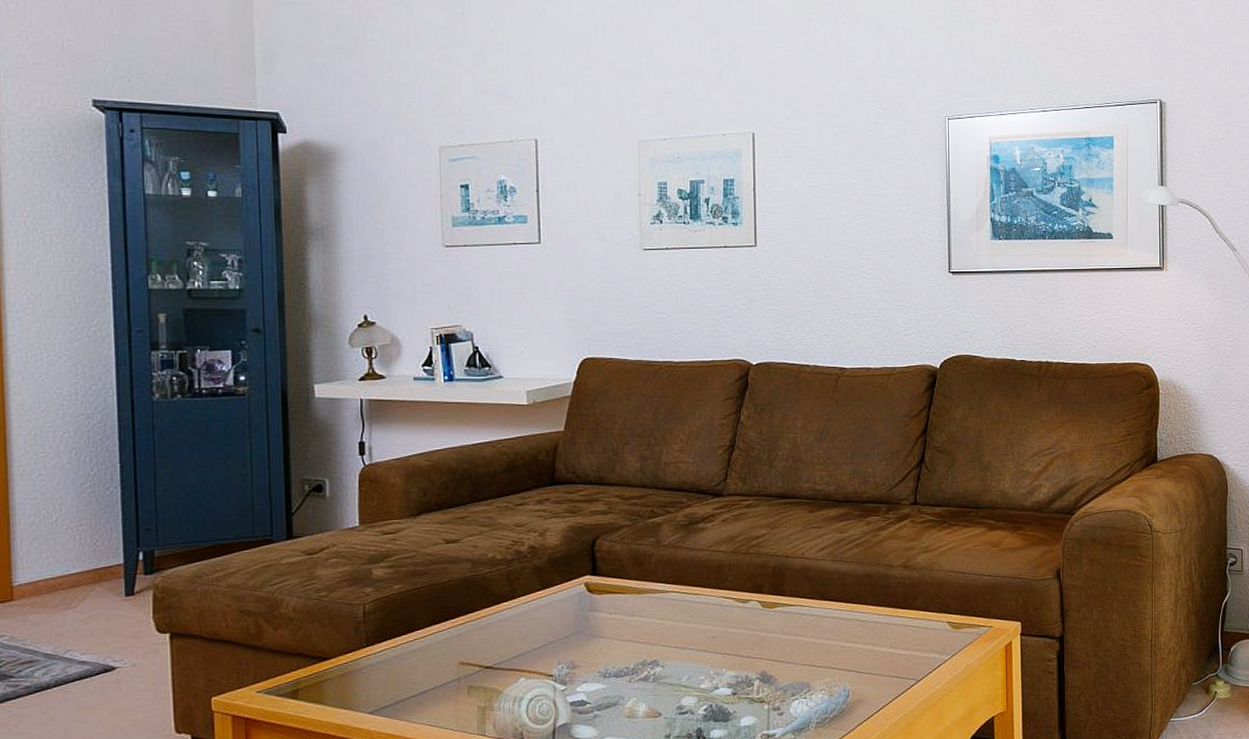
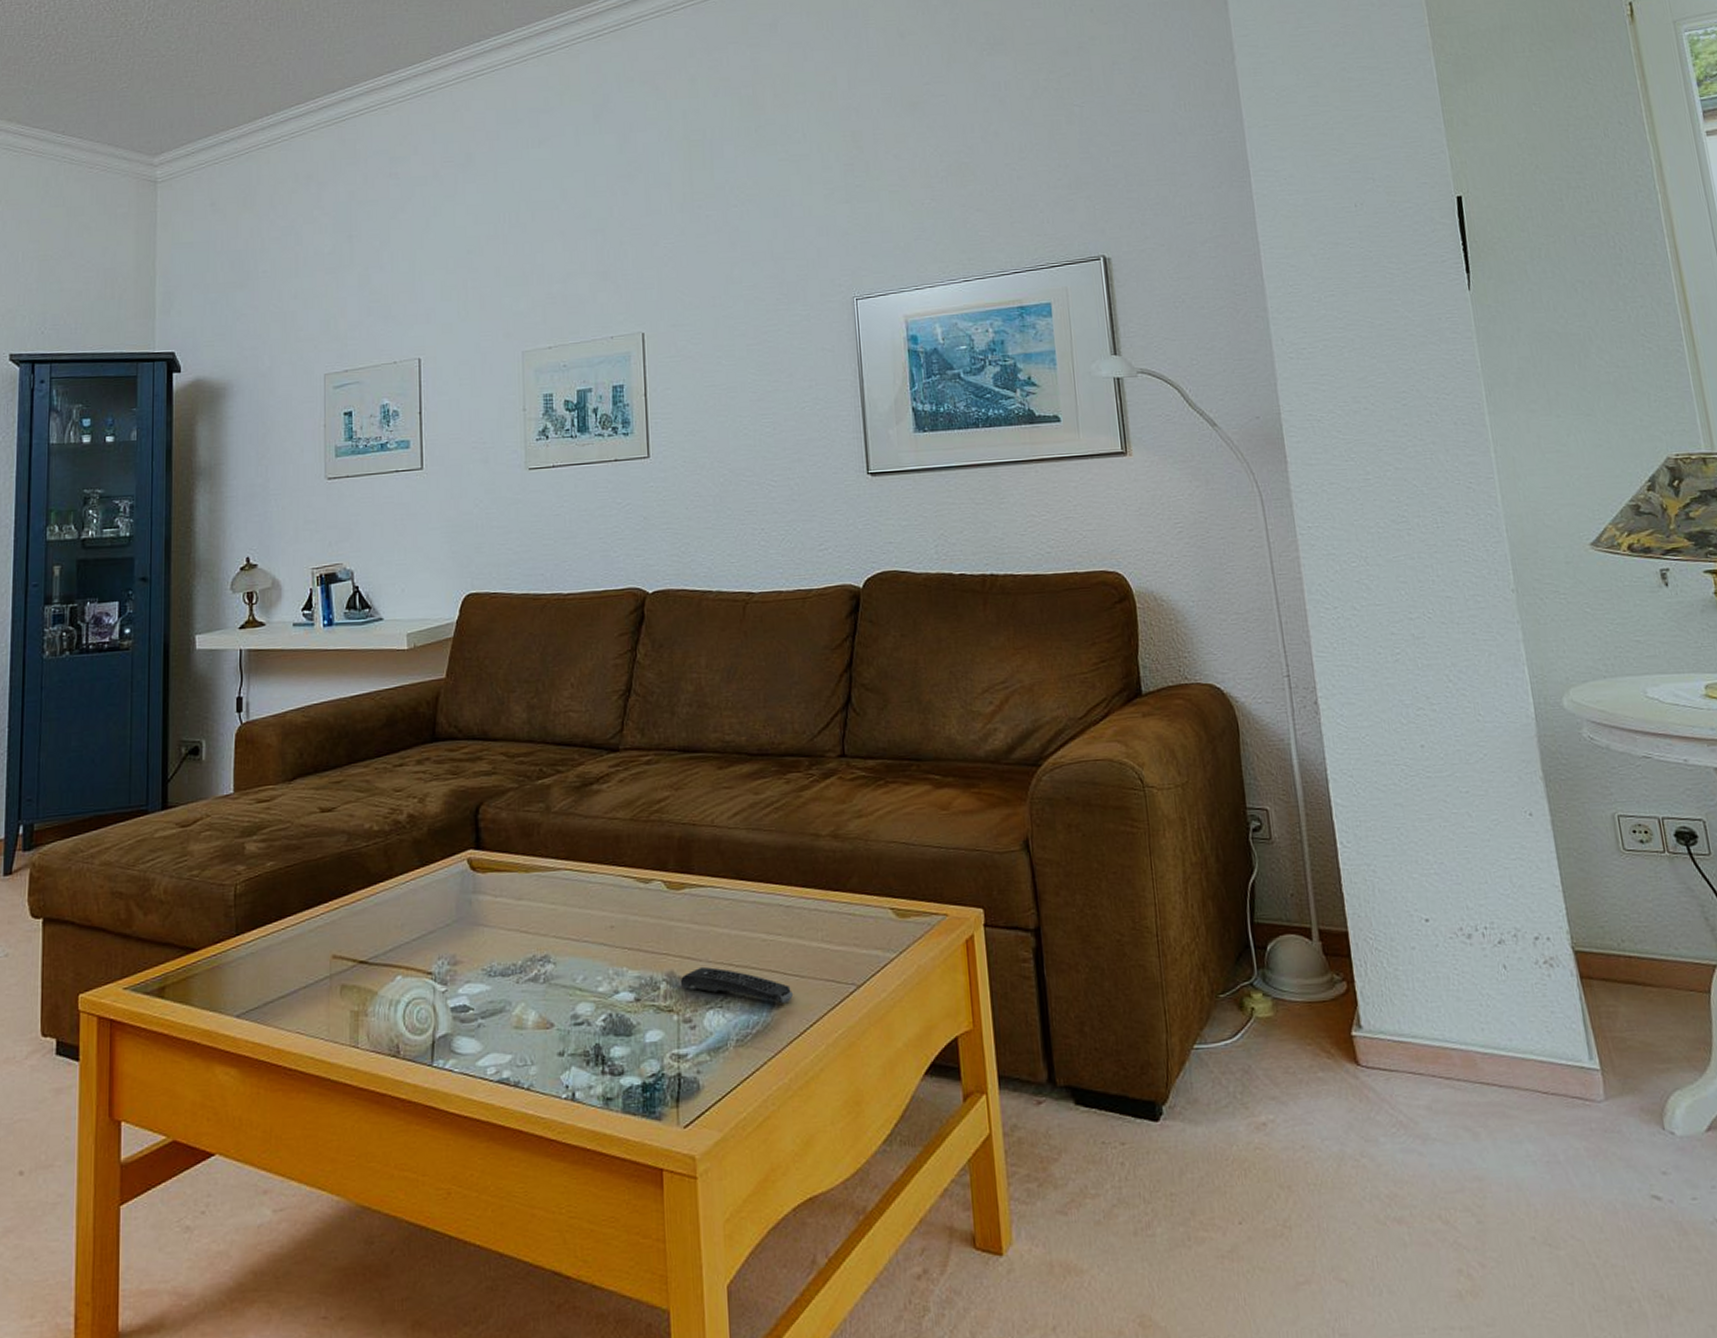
remote control: none [771,667,864,695] -> present [680,966,793,1004]

